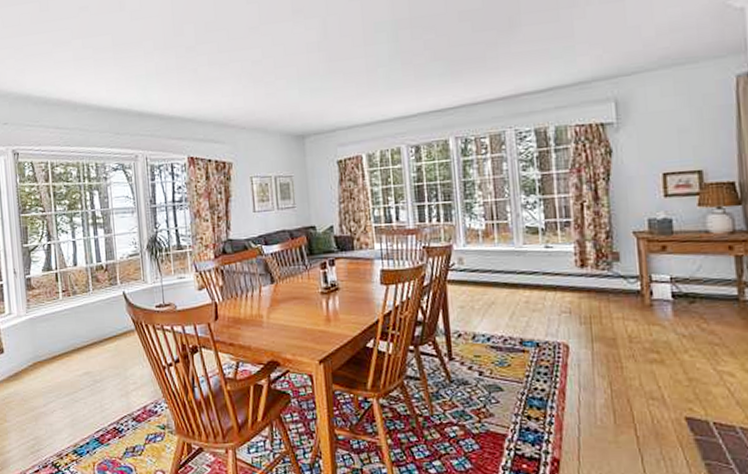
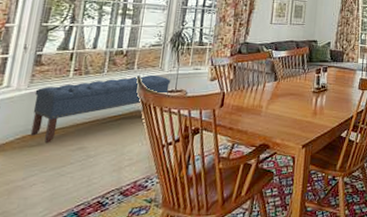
bench: none [33,288,157,370] -> present [30,74,171,144]

